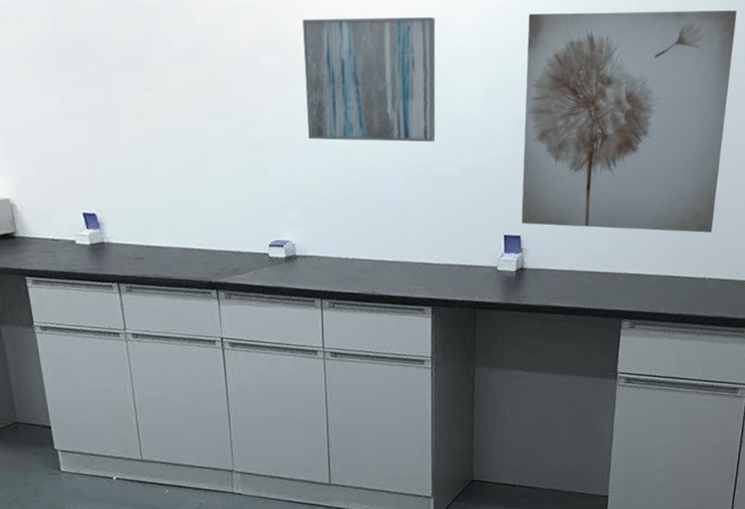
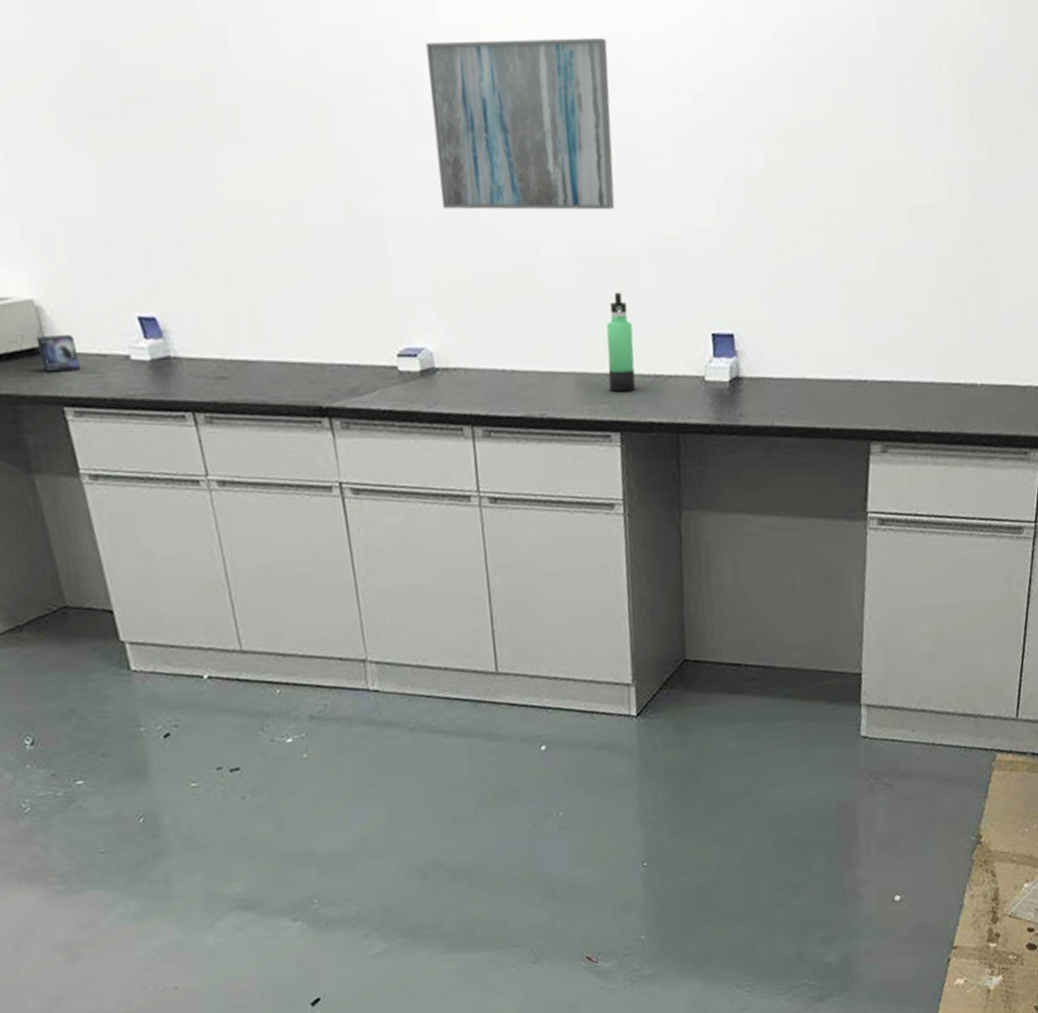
small box: none [9,225,39,252] -> present [35,335,80,373]
thermos bottle: none [424,202,445,277] -> present [606,292,636,392]
wall art: present [521,11,737,233] -> none [731,25,1006,324]

